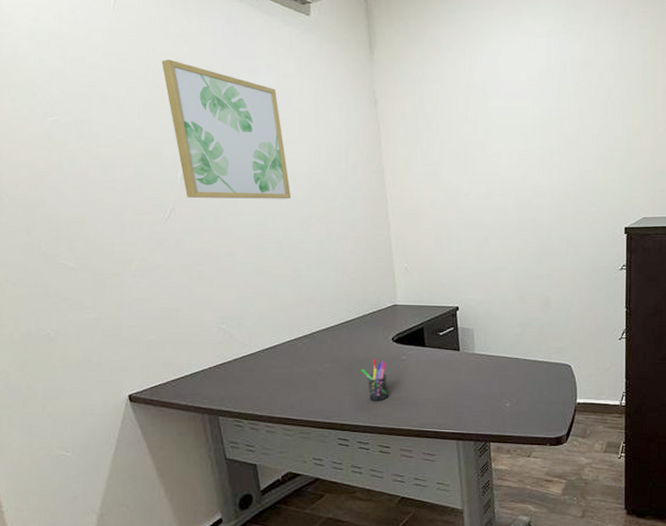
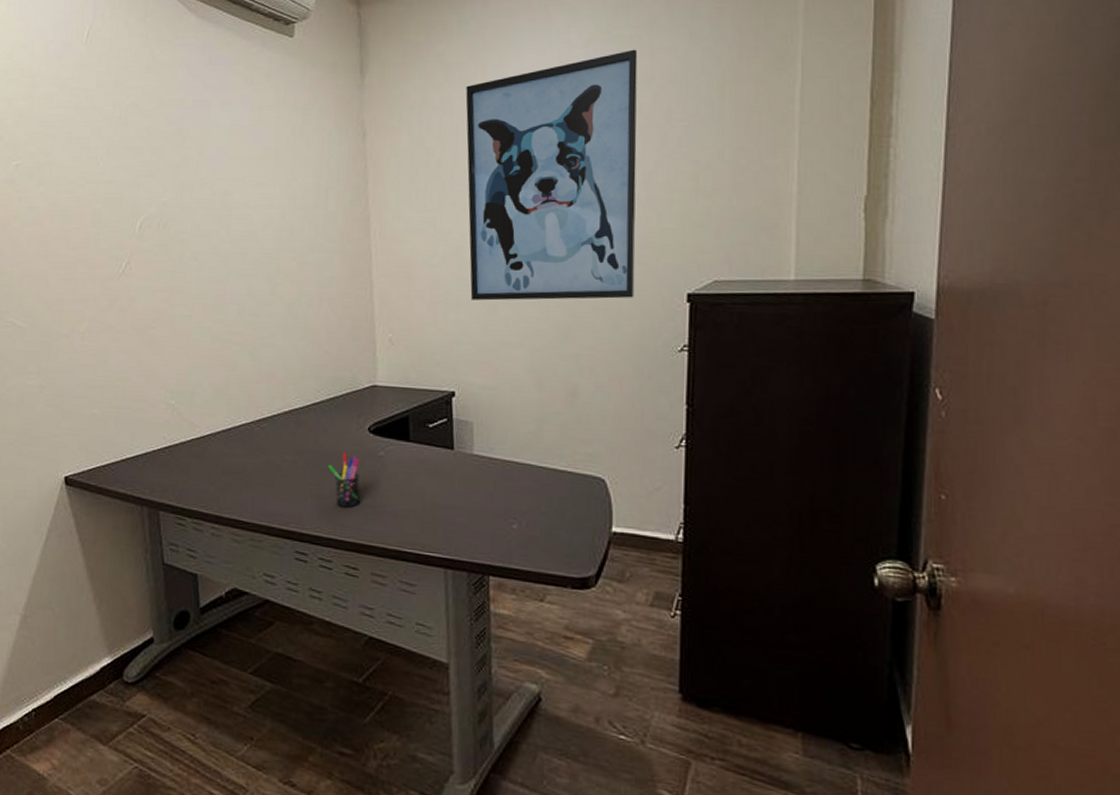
wall art: present [161,59,292,199] -> none [129,94,259,252]
wall art: none [457,40,588,236] -> present [465,49,638,301]

